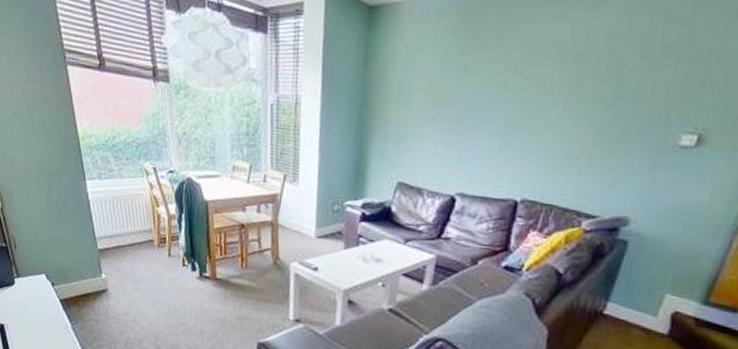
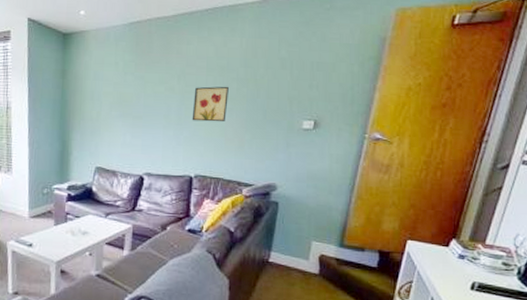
wall art: none [526,82,583,132] -> present [192,86,229,122]

